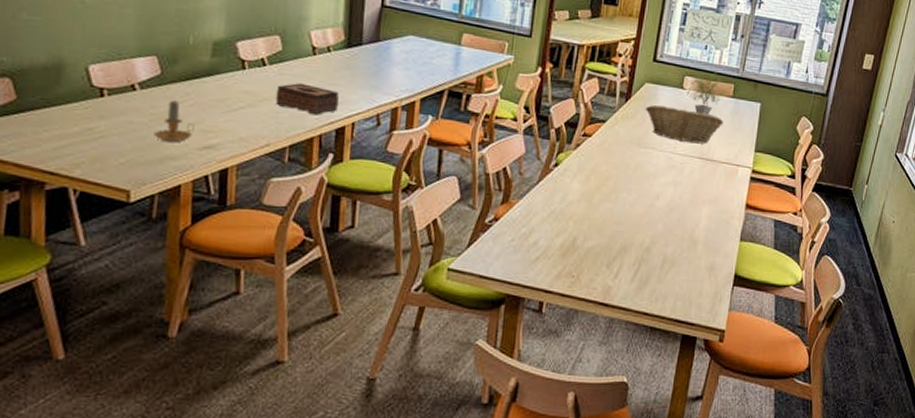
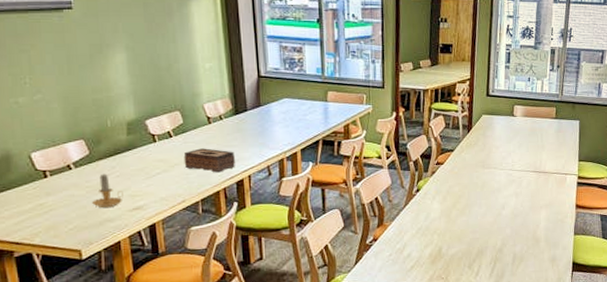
fruit basket: present [645,105,724,144] -> none [484,132,550,160]
potted plant: present [687,71,726,115] -> none [517,98,549,136]

